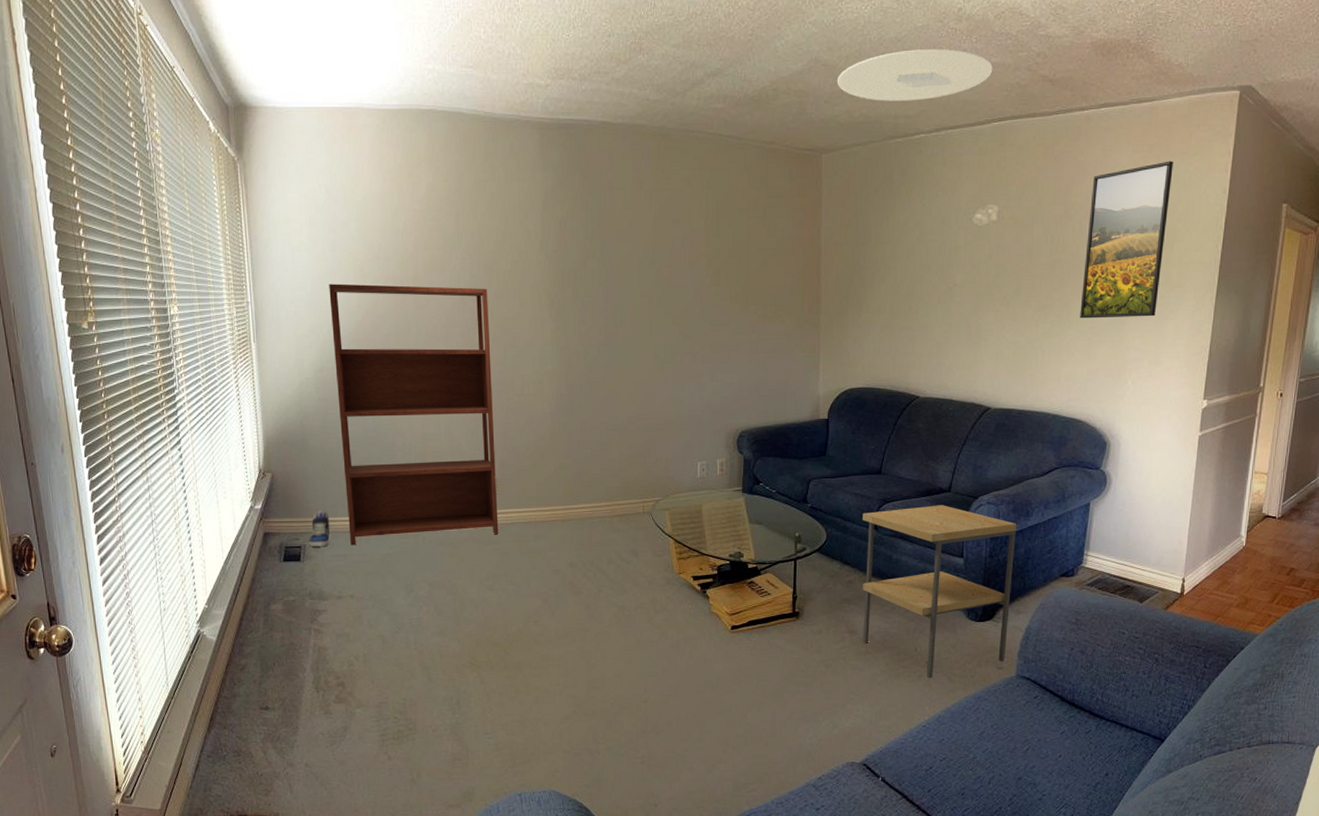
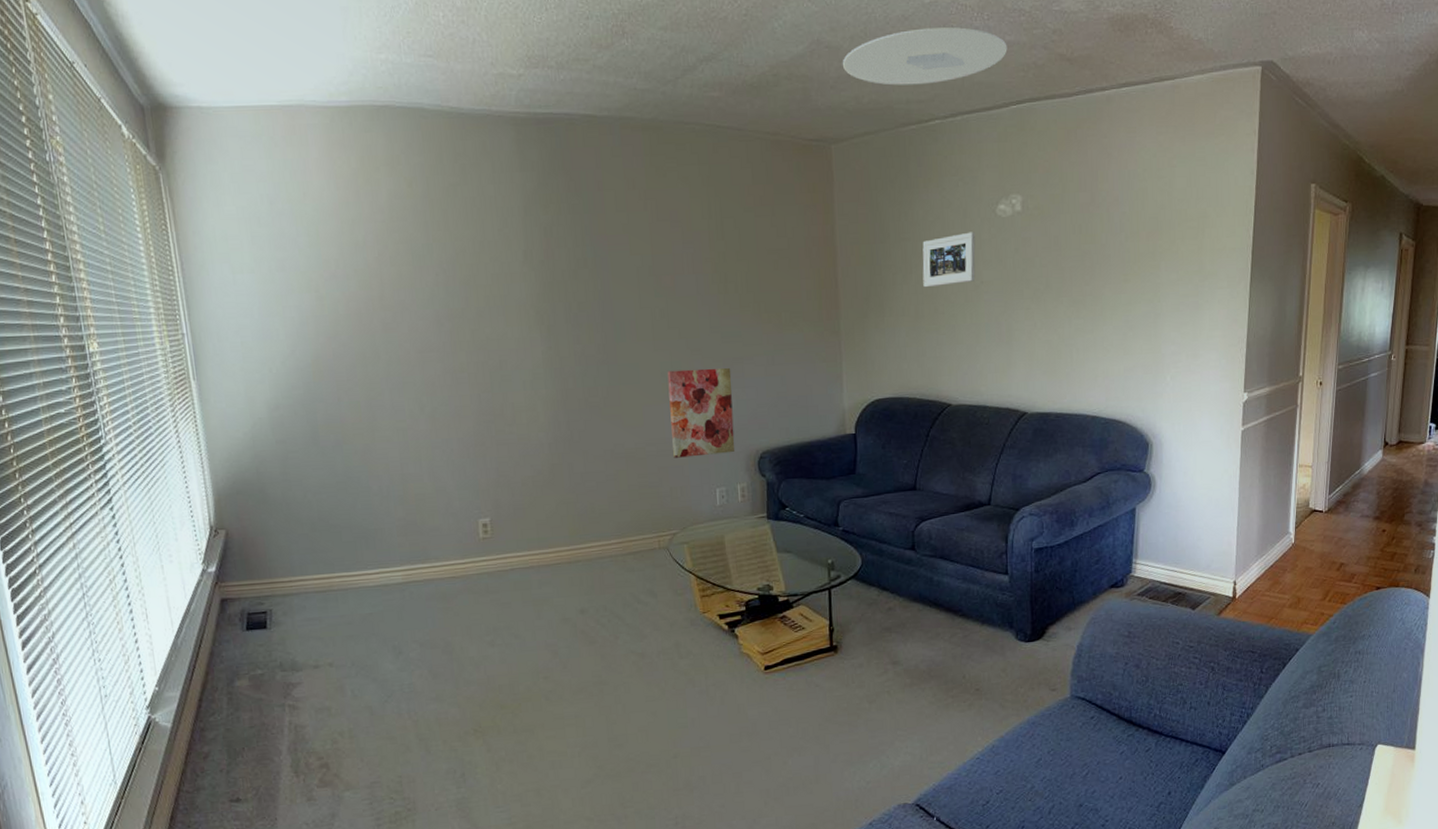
sneaker: present [309,509,330,546] -> none [275,568,300,611]
bookshelf: present [329,283,499,546] -> none [279,306,497,607]
wall art: none [660,353,718,432] -> present [667,368,735,458]
side table: present [862,505,1017,678] -> none [899,519,1062,707]
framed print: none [900,238,951,288] -> present [922,232,976,288]
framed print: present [1080,161,1173,319] -> none [1113,142,1199,313]

